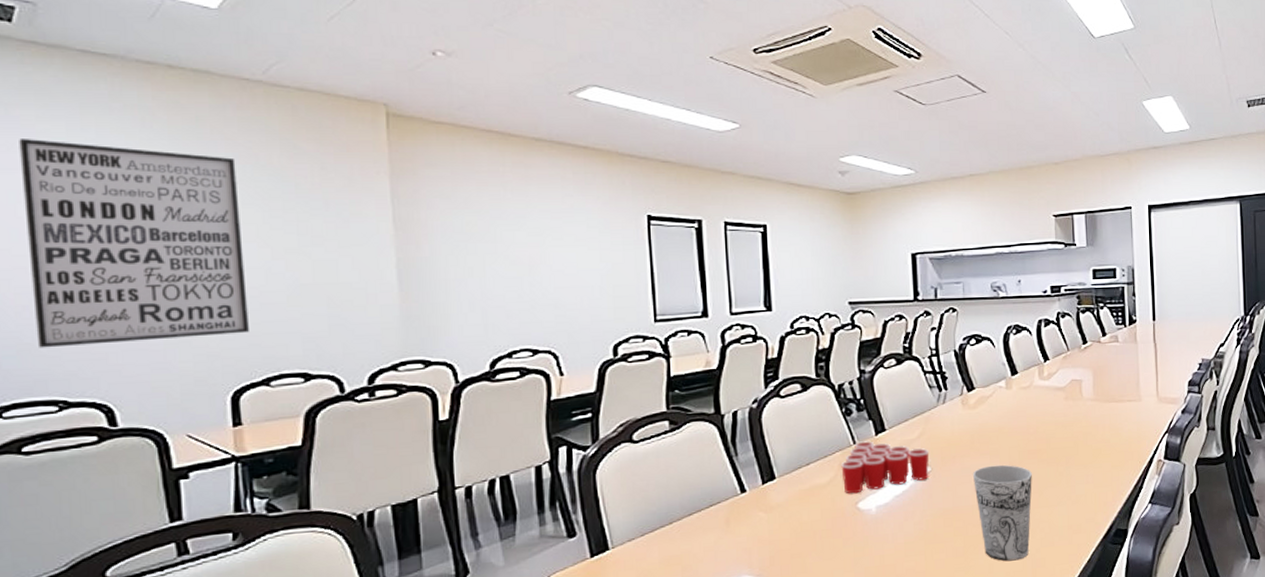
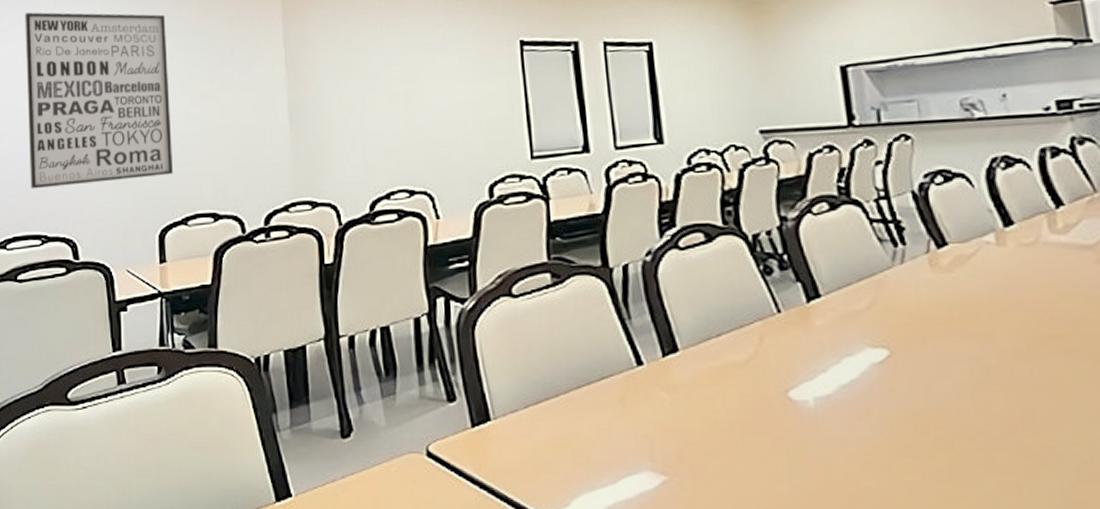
cup: present [841,441,930,494] -> none [762,309,888,379]
cup: present [972,464,1032,562] -> none [954,353,1058,498]

